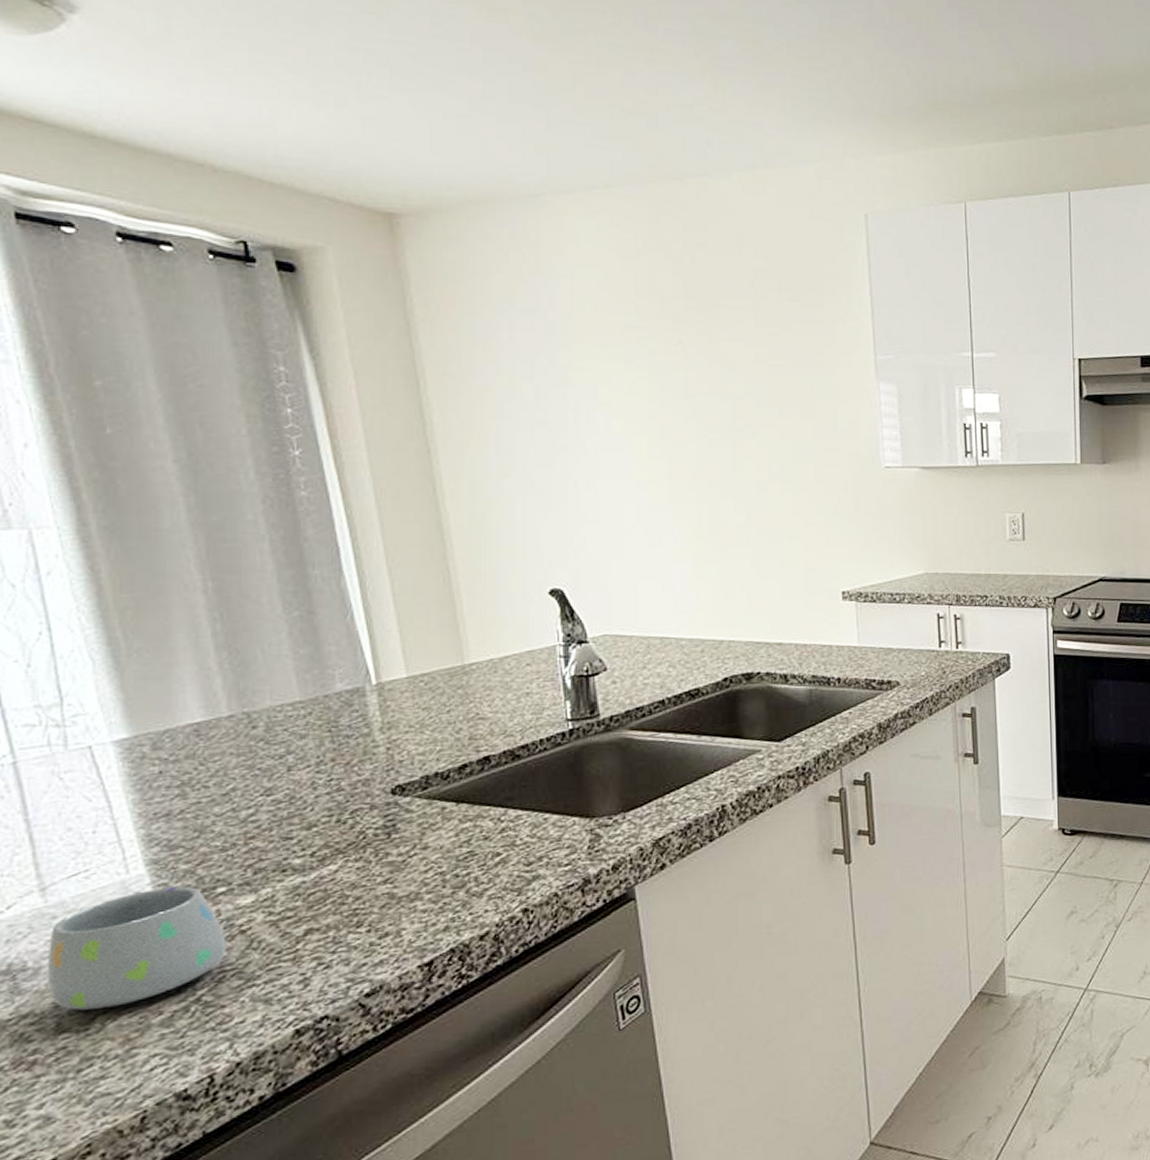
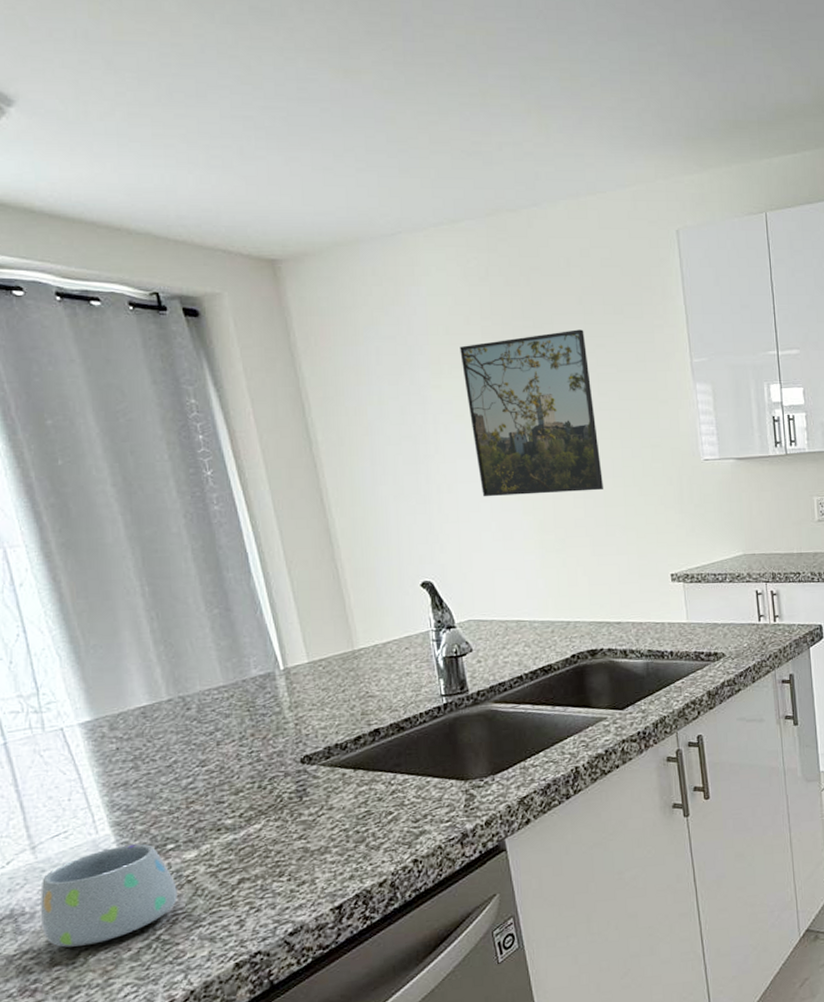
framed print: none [609,315,769,497] -> present [460,329,603,497]

